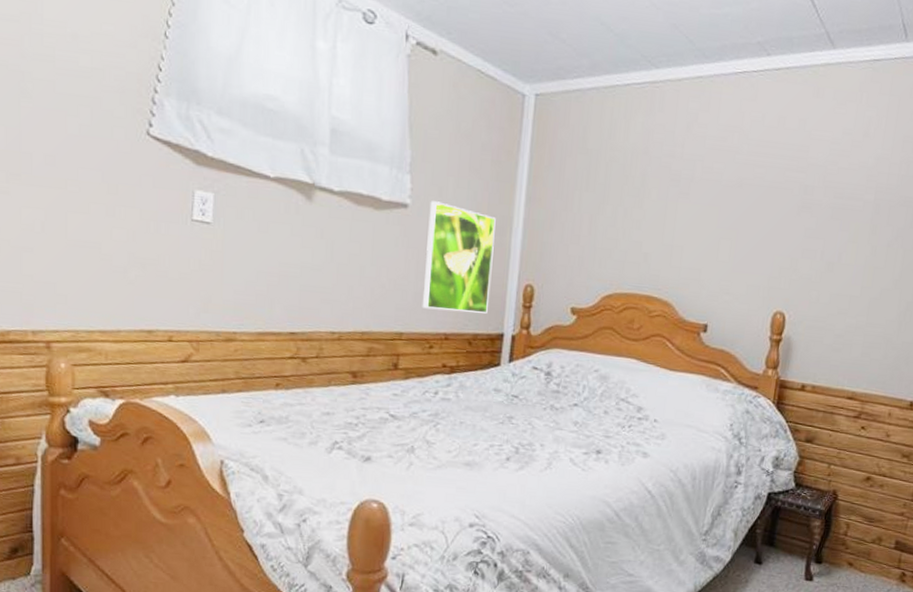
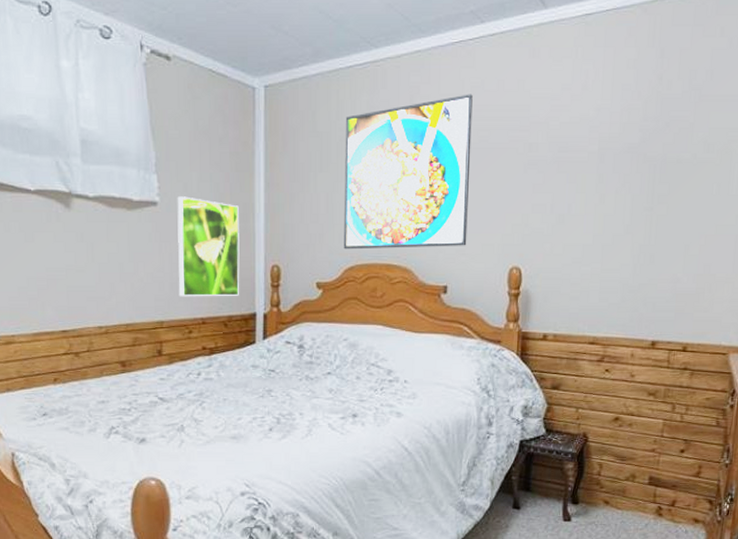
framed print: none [603,127,752,285] -> present [343,94,473,250]

